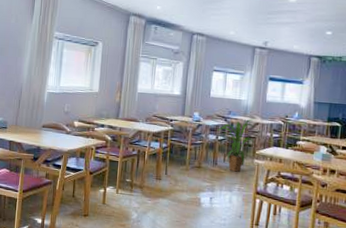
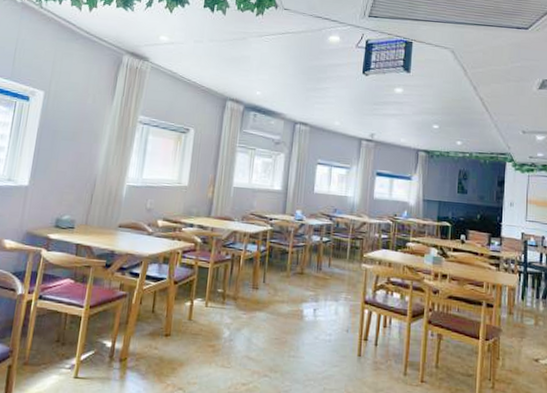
house plant: present [217,118,258,172] -> none [321,217,365,279]

